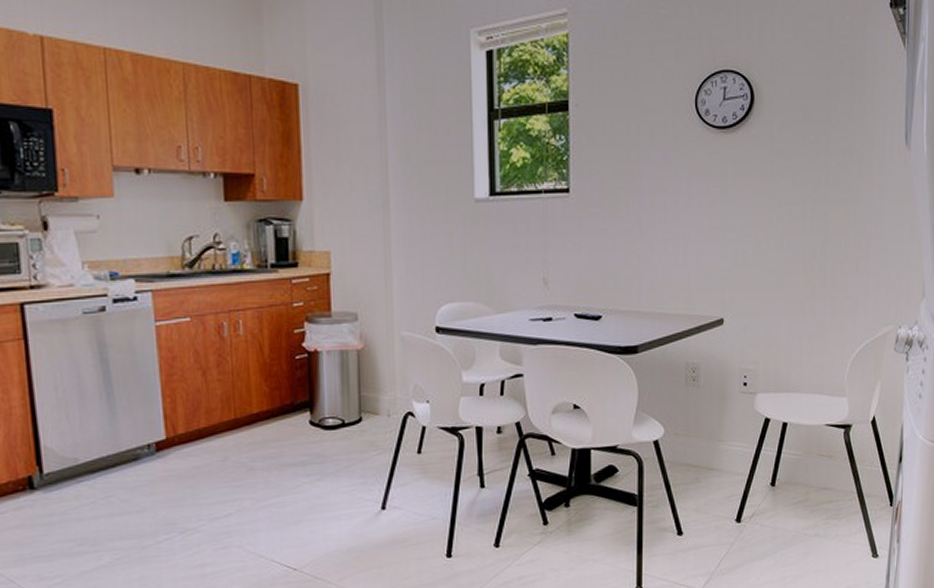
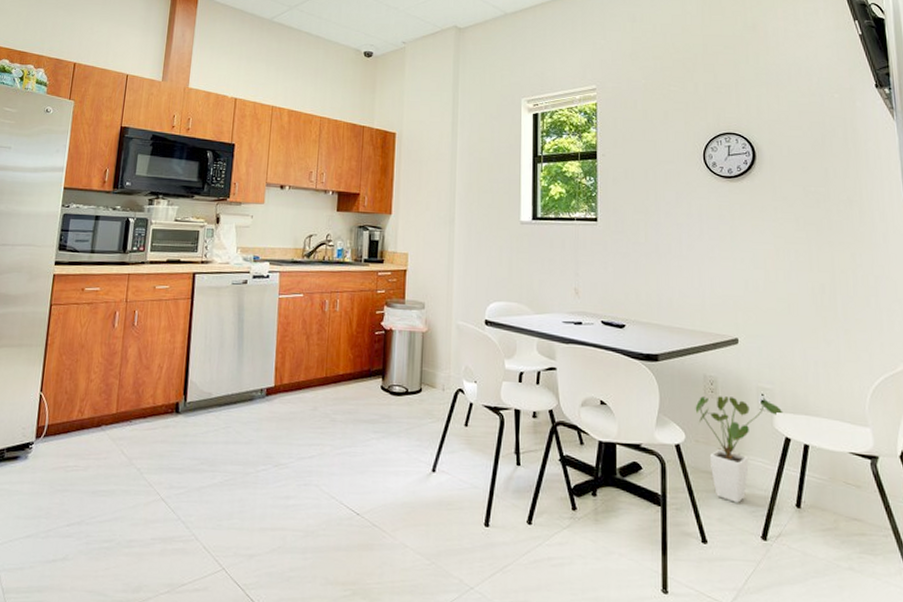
house plant: none [675,379,765,491] -> present [695,396,783,503]

